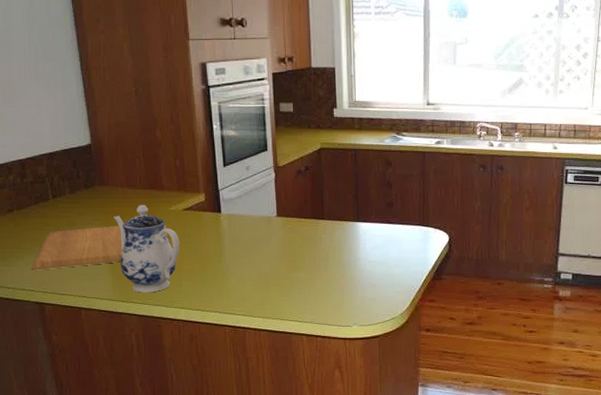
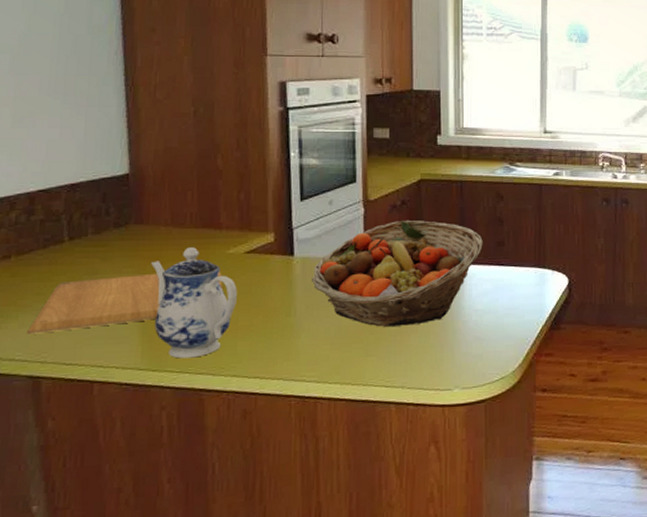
fruit basket: none [236,183,375,273] -> present [312,219,483,327]

